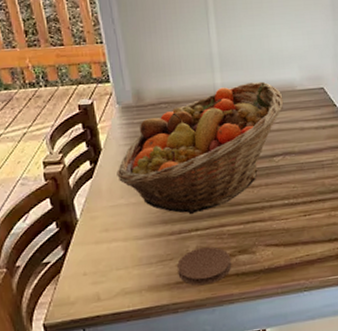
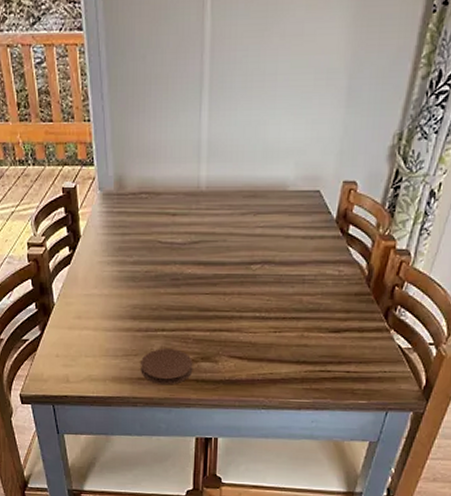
fruit basket: present [116,81,284,214] -> none [93,177,272,313]

